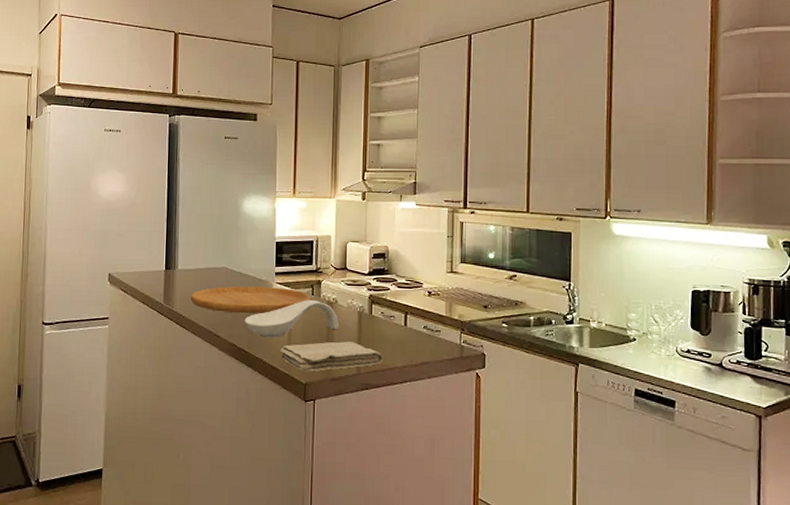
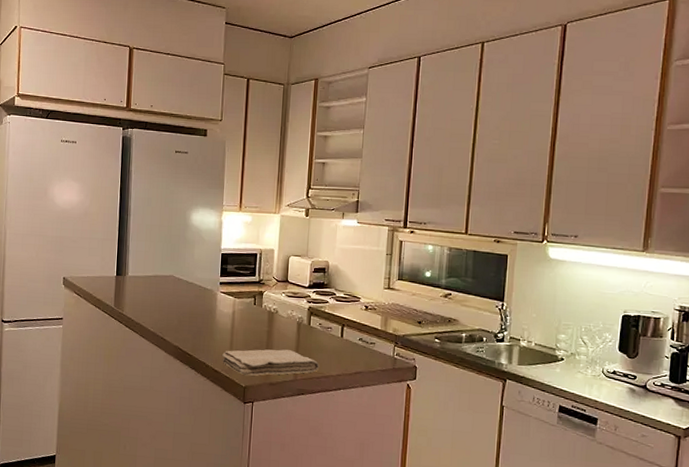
cutting board: present [190,286,311,314] -> none [139,293,253,320]
spoon rest: present [244,300,339,338] -> none [189,309,279,343]

